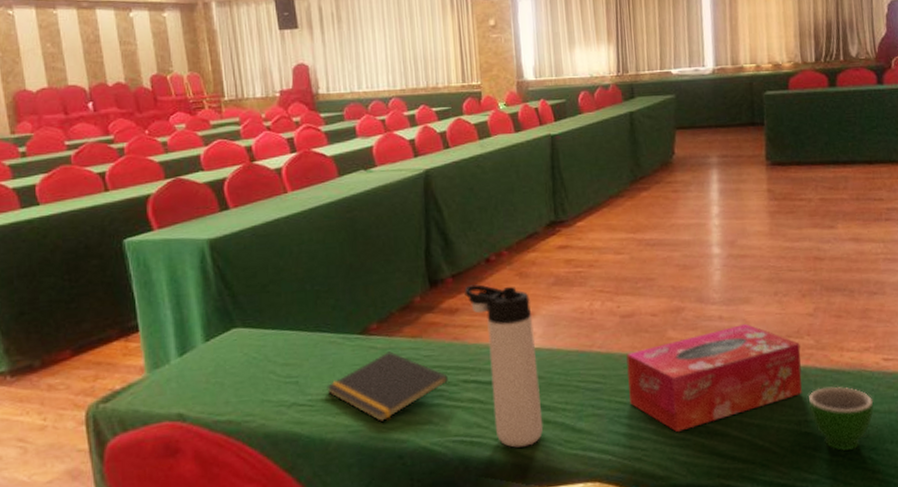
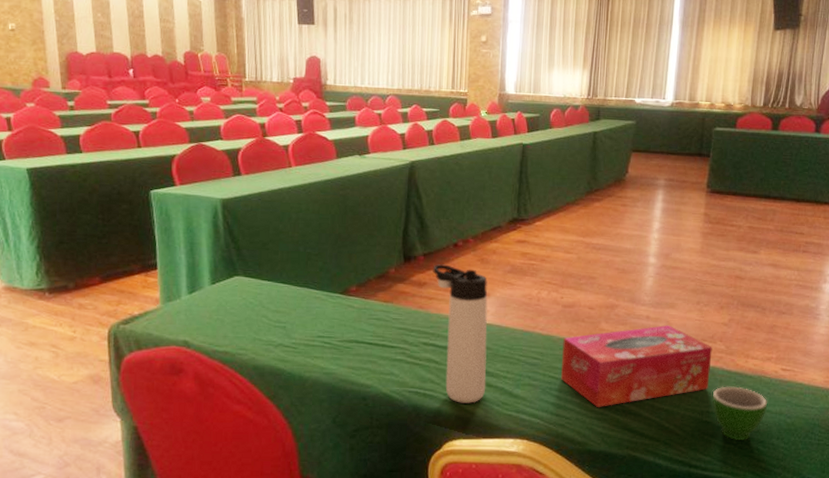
notepad: present [326,351,448,422] -> none [309,311,411,368]

